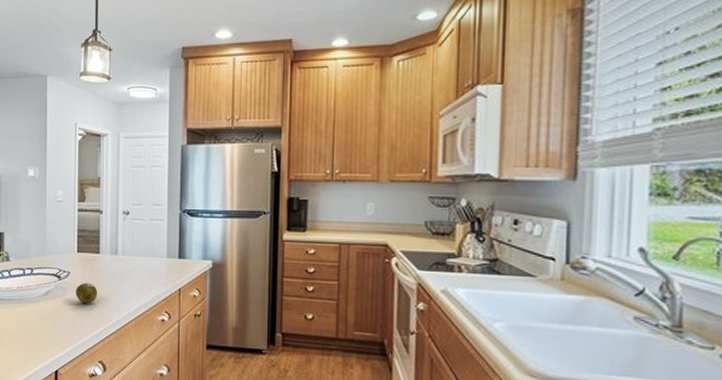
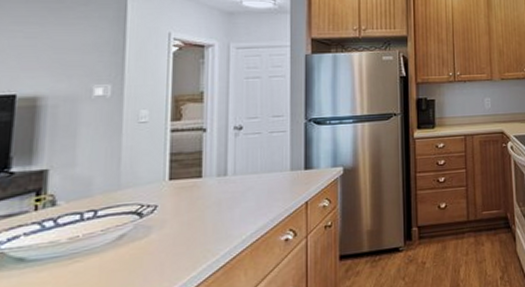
fruit: present [76,282,98,304] -> none [166,213,199,241]

